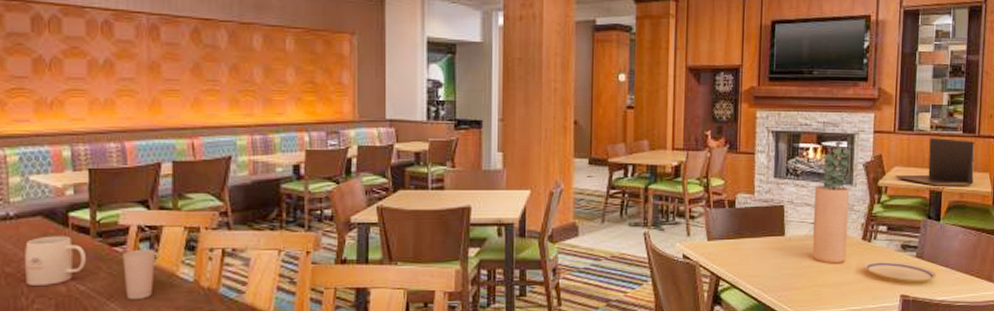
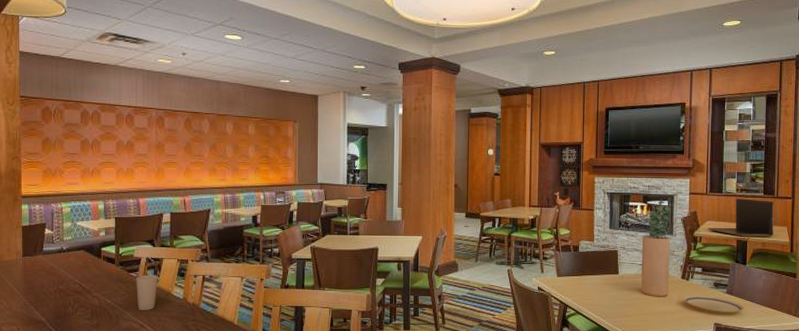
mug: present [24,235,87,286] -> none [71,264,113,299]

